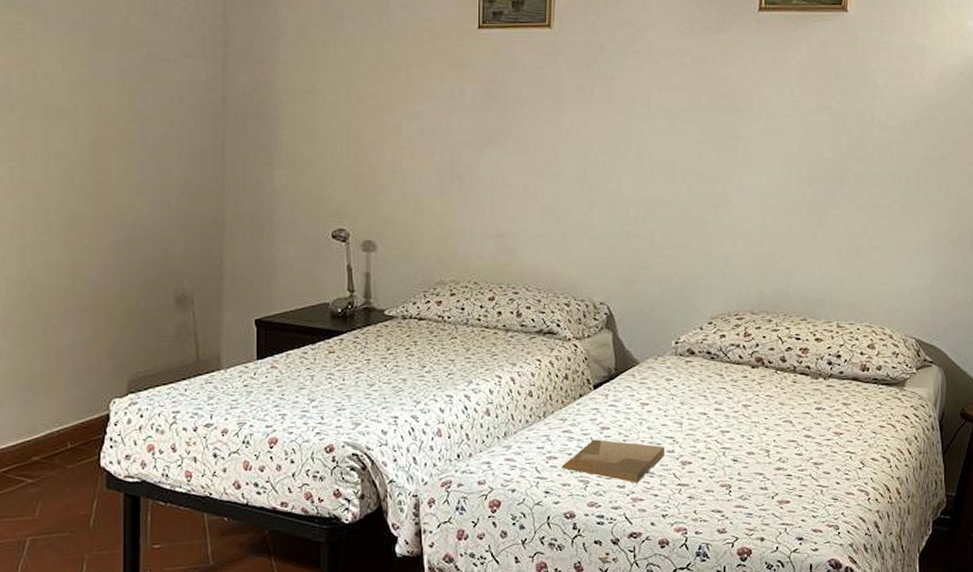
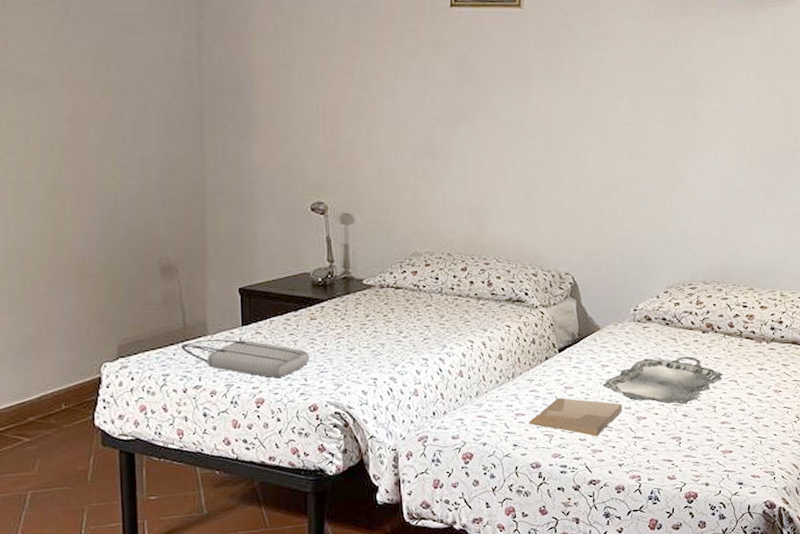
tote bag: none [192,374,326,415] -> present [180,339,309,378]
serving tray: none [642,394,777,448] -> present [602,356,724,405]

